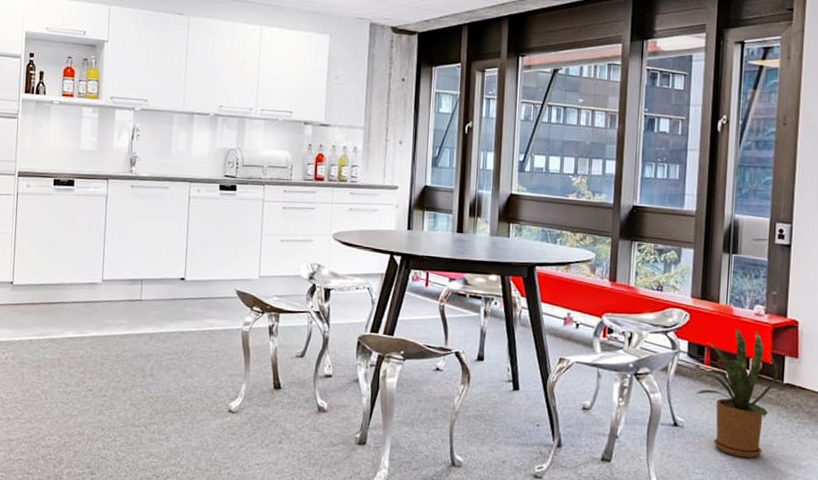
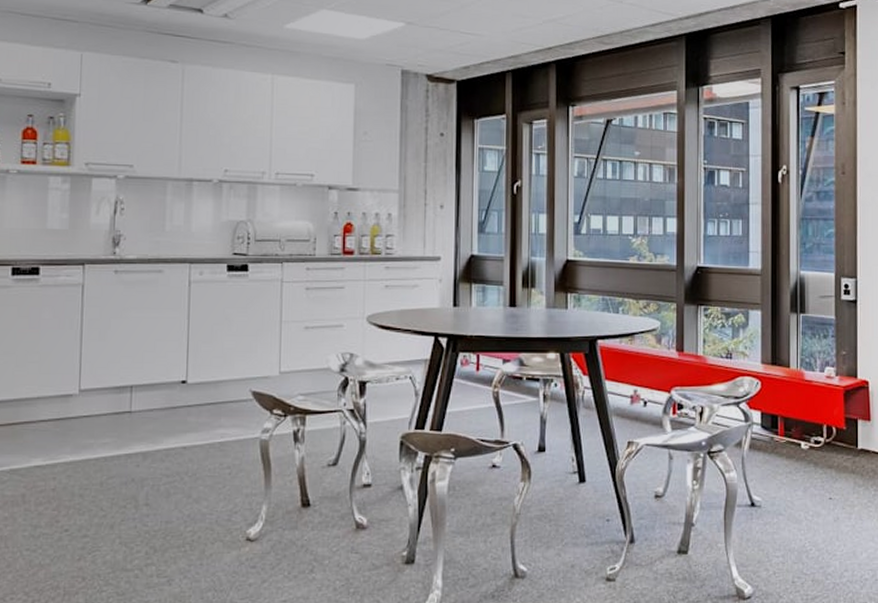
house plant: present [690,328,779,458] -> none [764,393,853,534]

